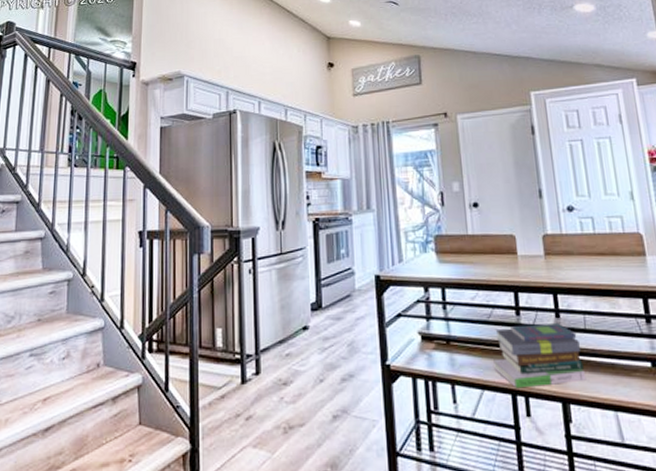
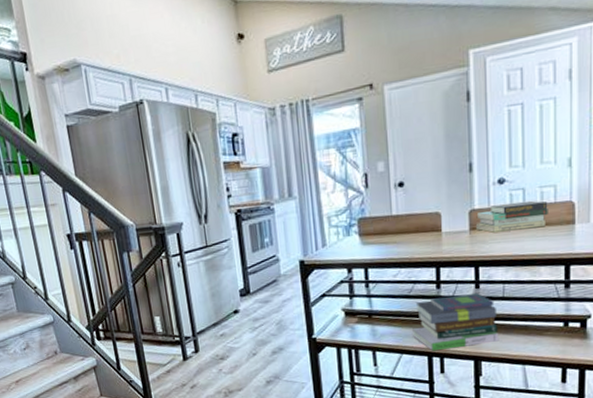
books: none [550,229,619,259] -> present [475,200,548,233]

